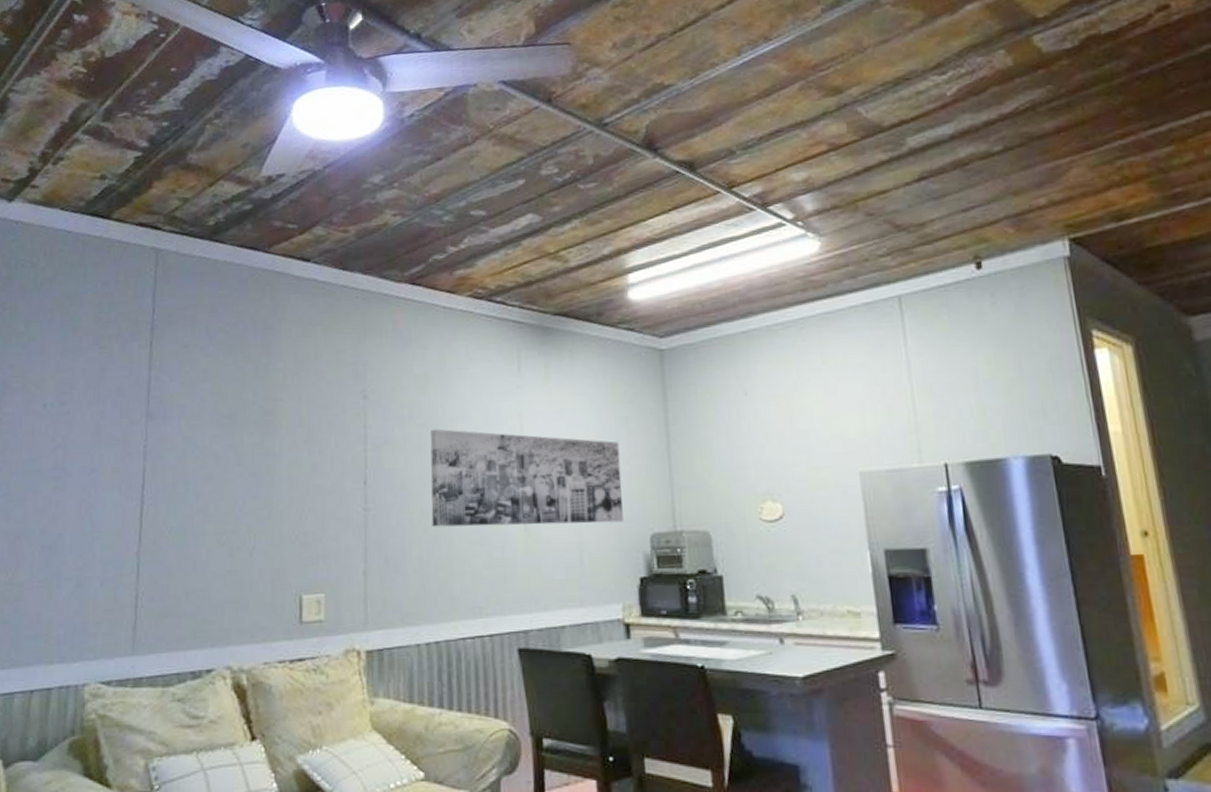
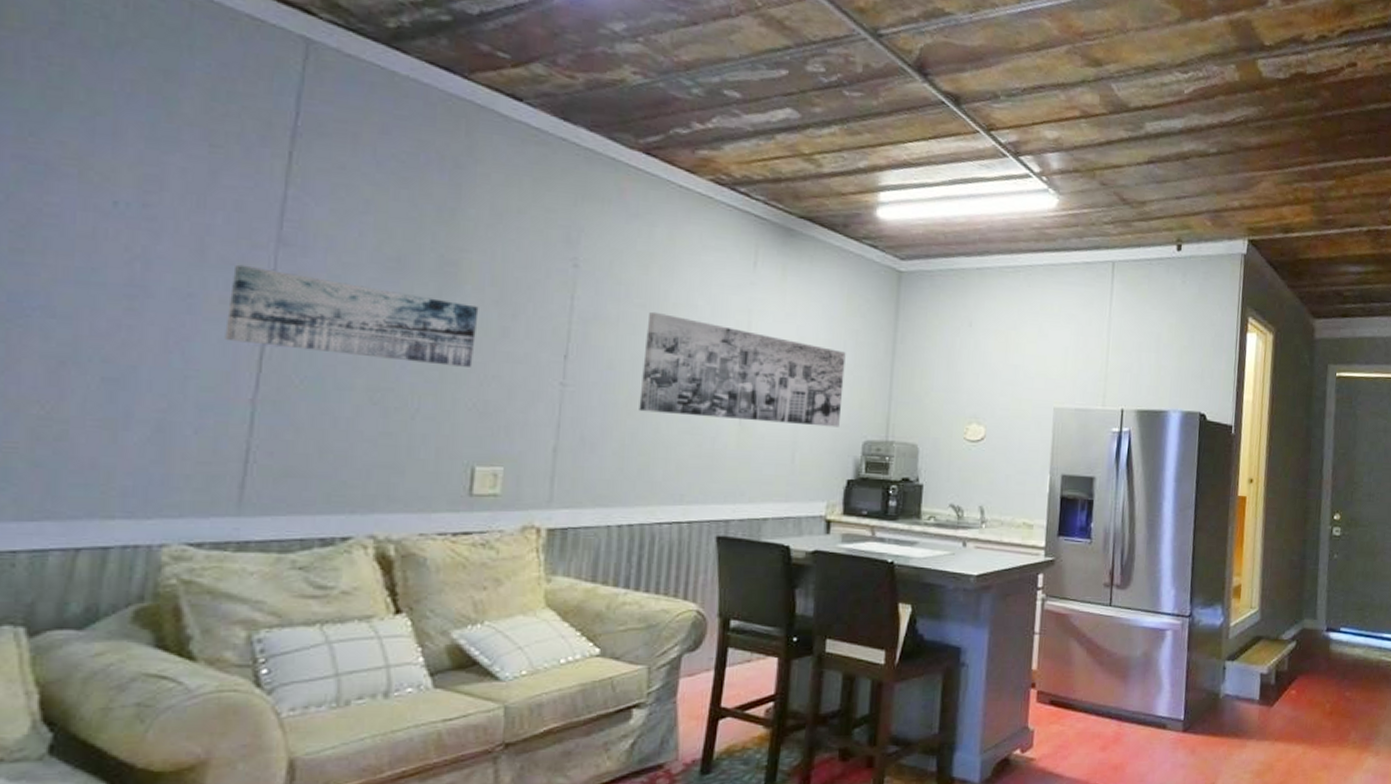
wall art: none [116,439,293,505] -> present [225,264,479,367]

